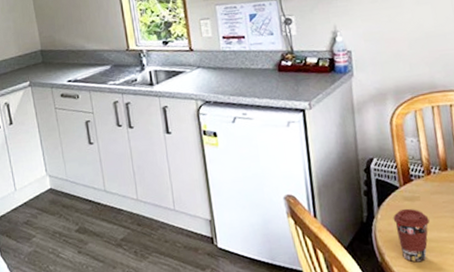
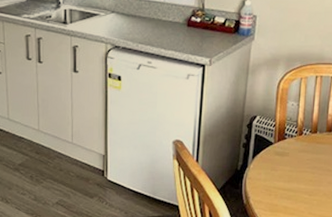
coffee cup: present [393,208,430,263] -> none [263,162,293,207]

